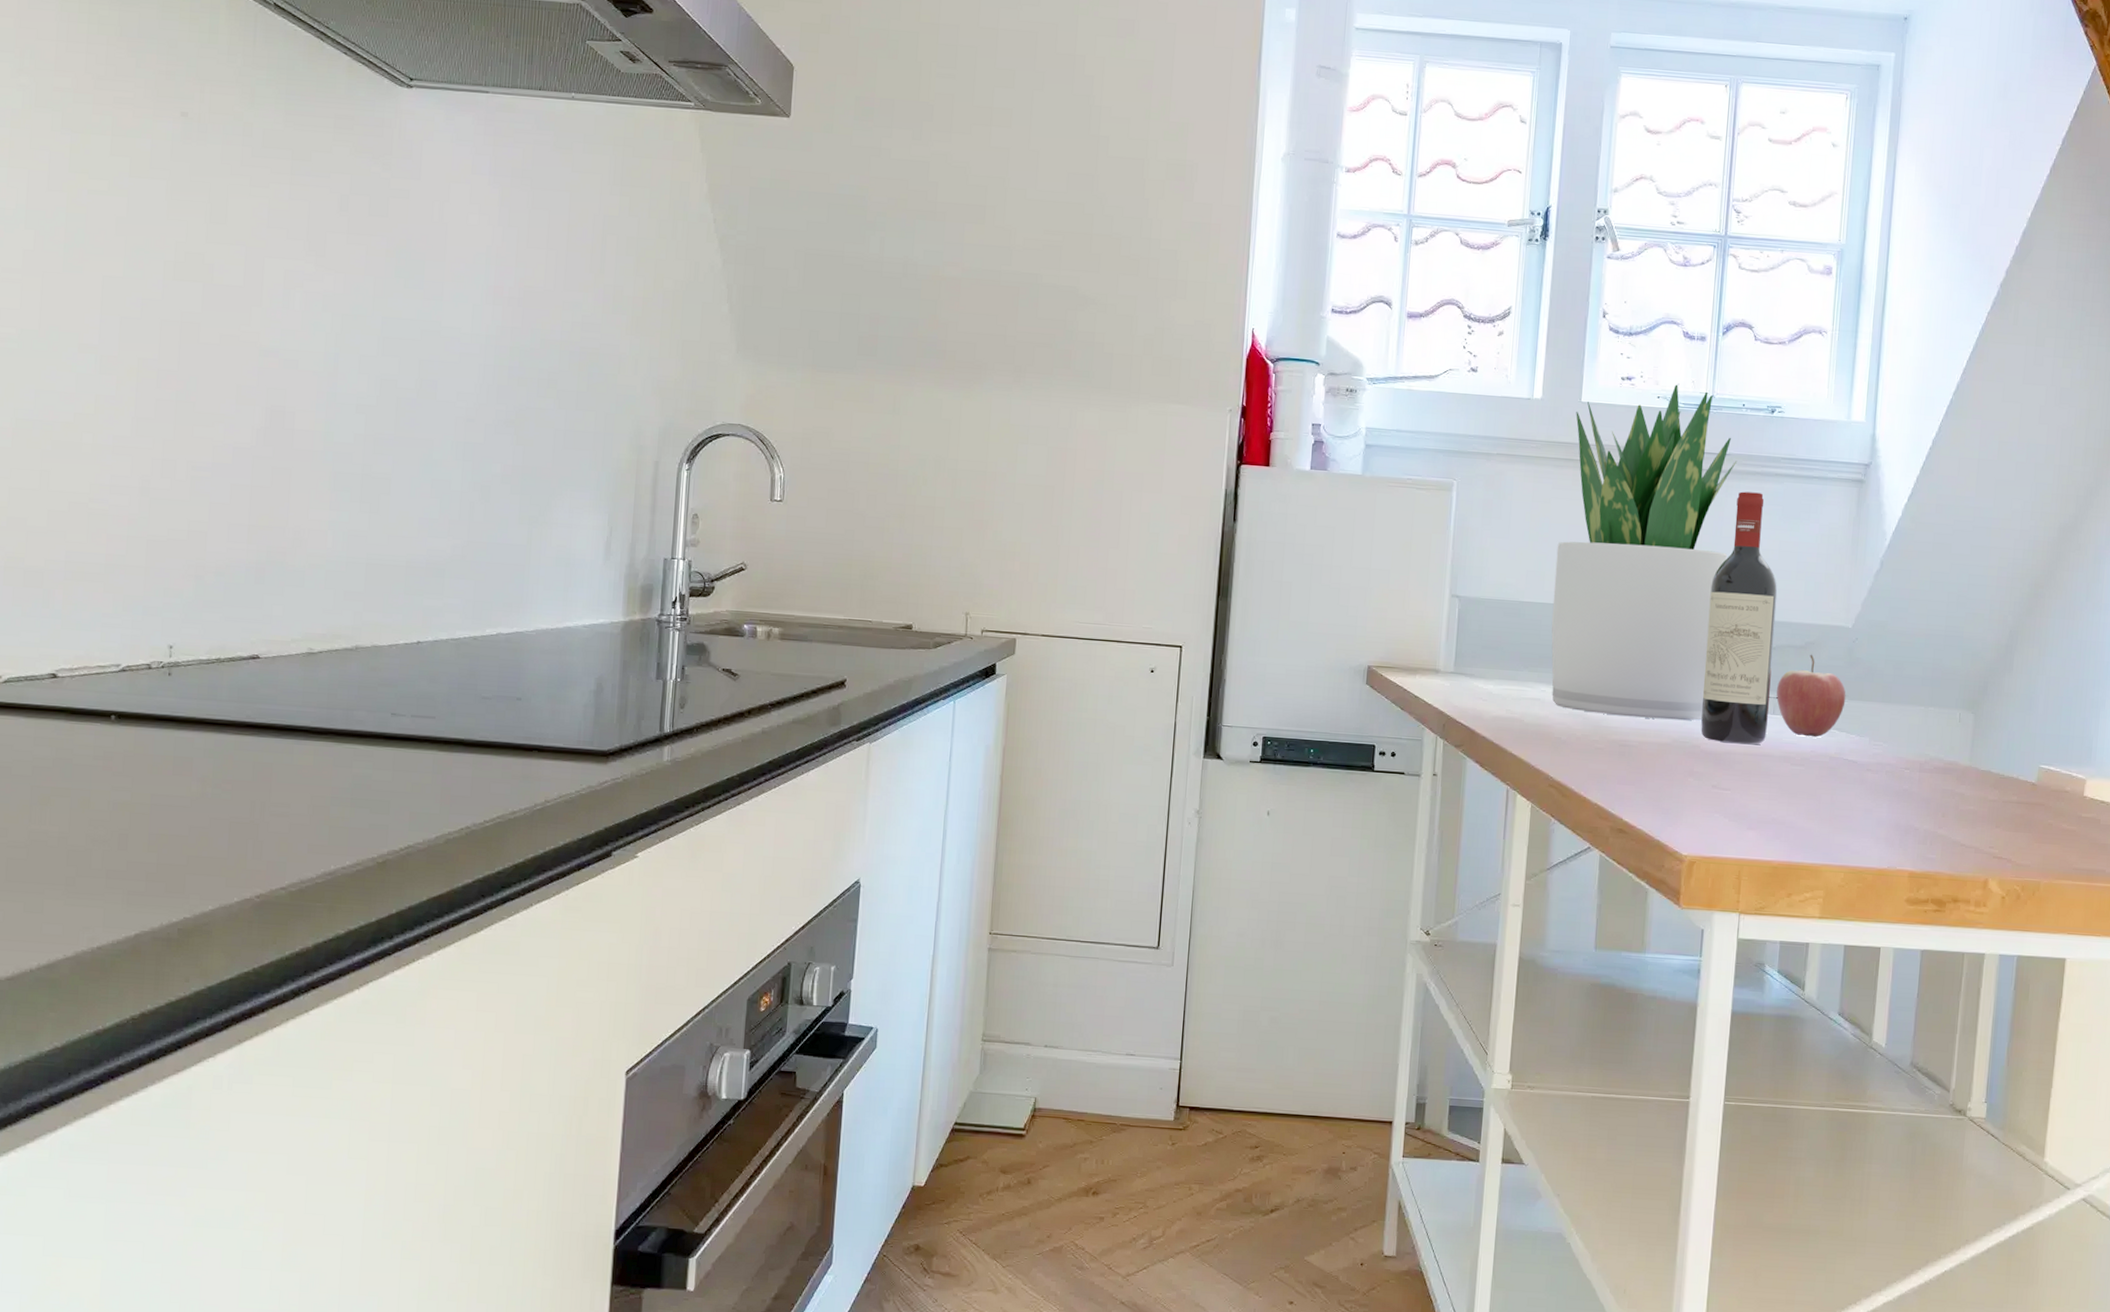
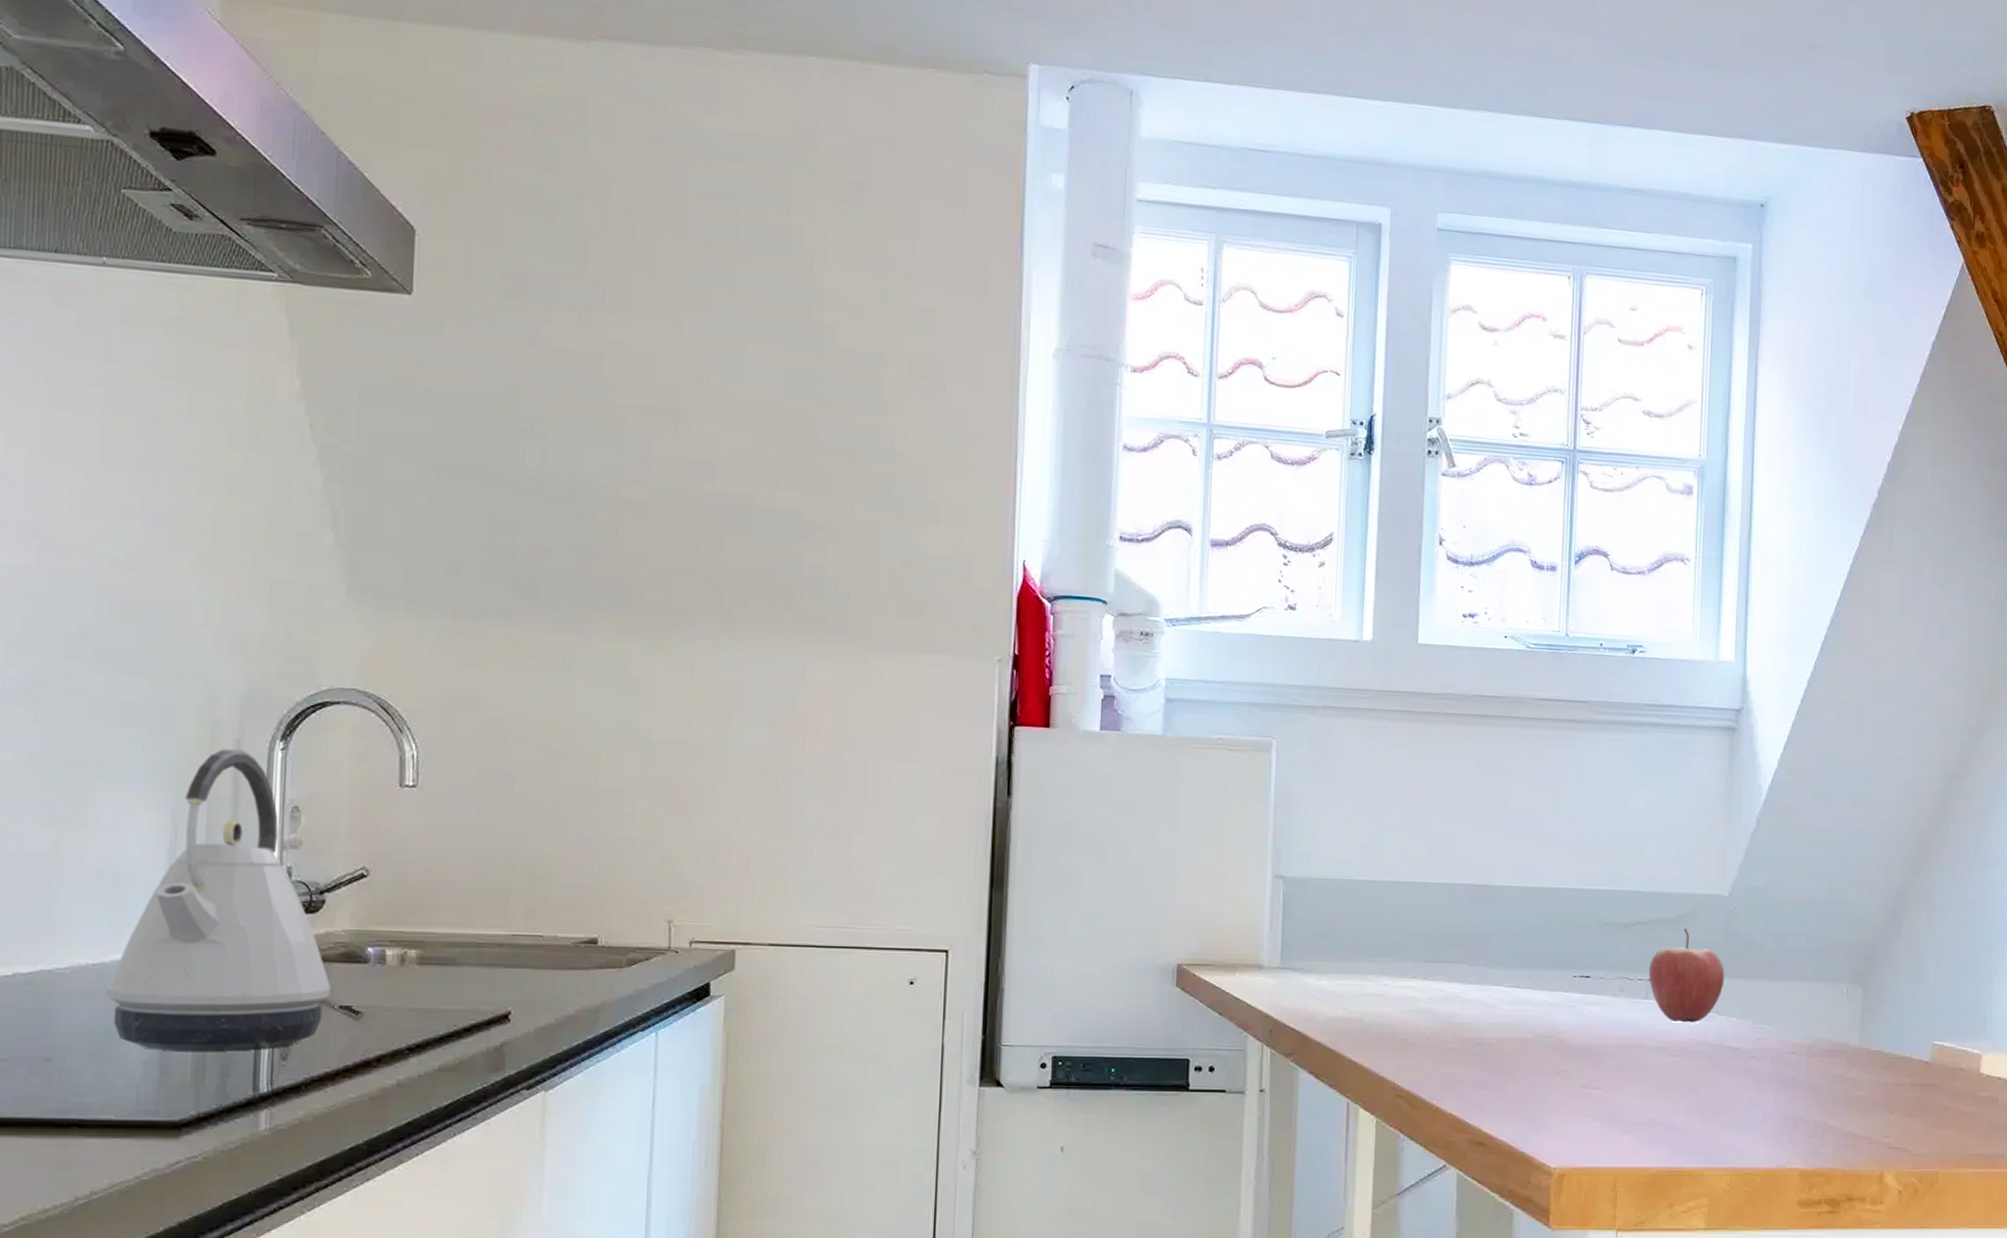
kettle: none [559,469,717,700] -> present [105,749,331,1052]
planter: present [1551,384,1738,721] -> none [1392,621,1597,1011]
wine bottle: present [1701,491,1778,745] -> none [1566,744,1646,1036]

